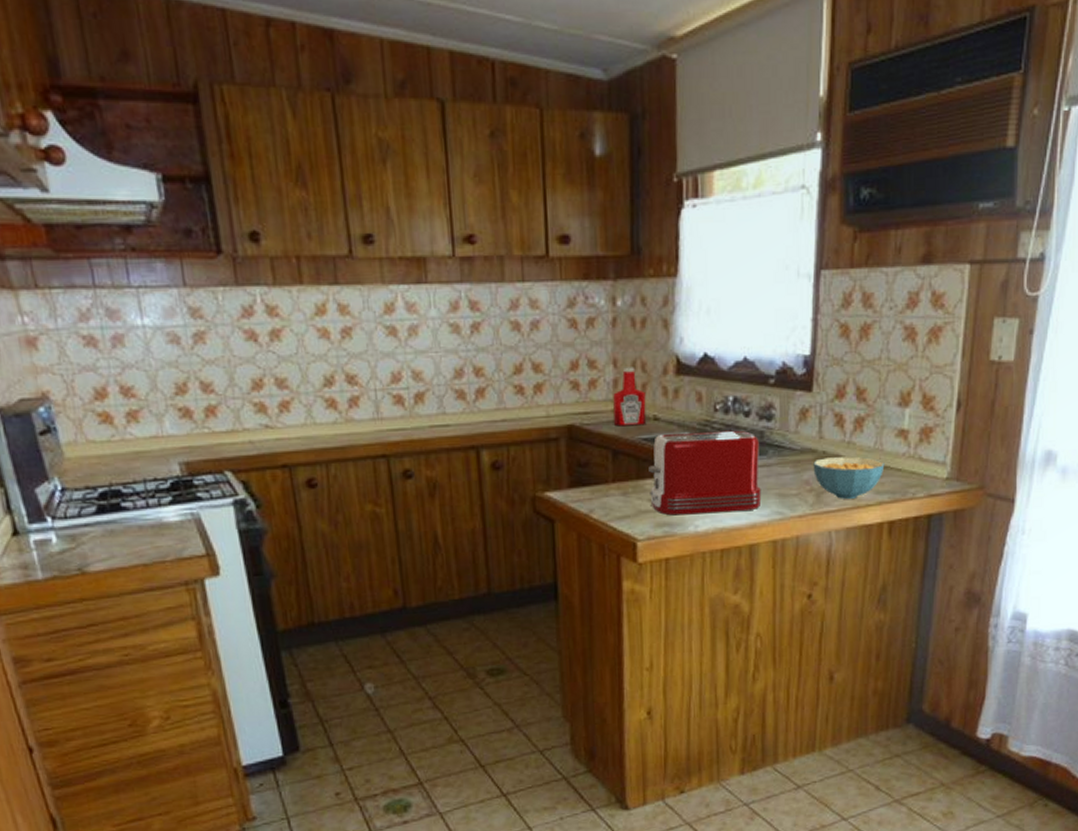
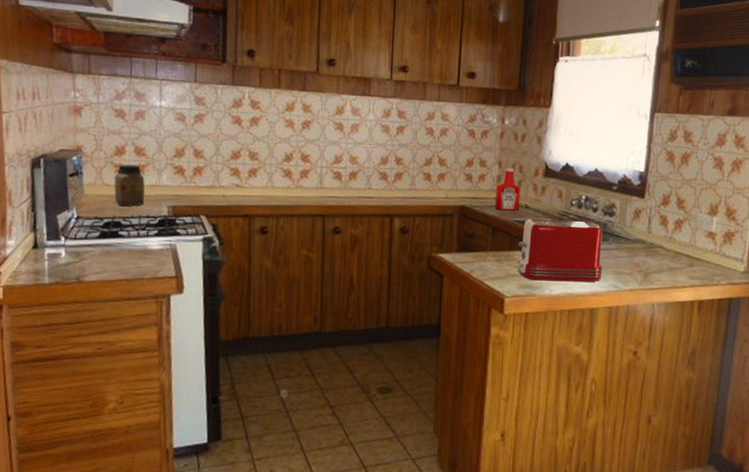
jar: none [100,411,147,469] -> present [114,164,145,207]
cereal bowl: present [813,456,885,499] -> none [643,248,697,280]

